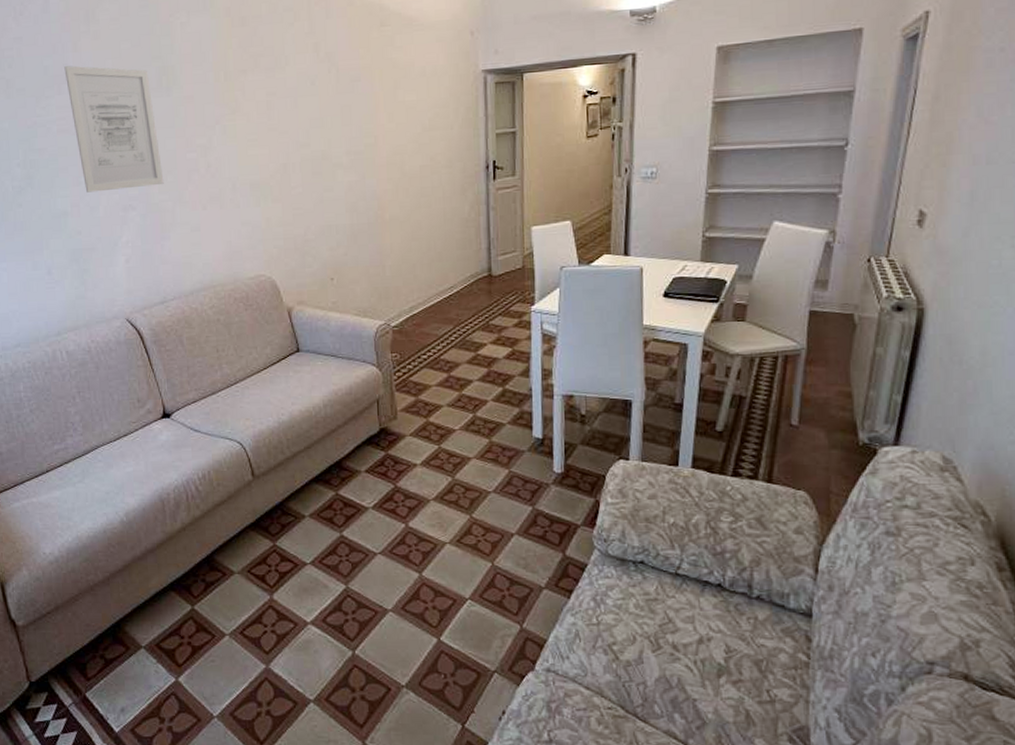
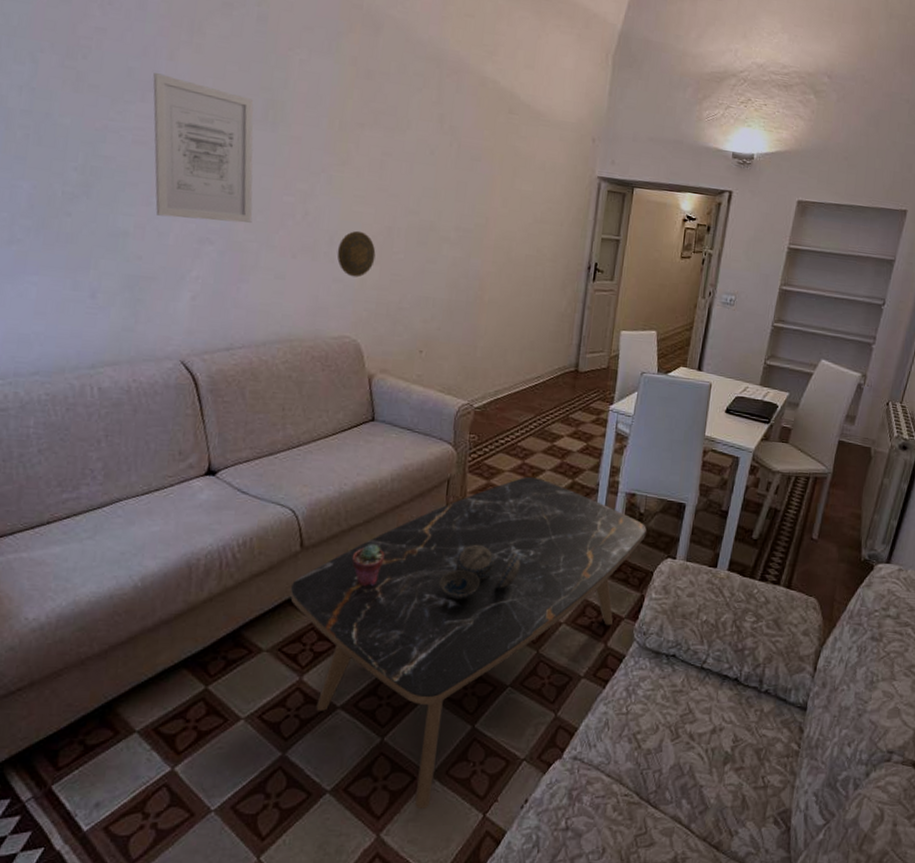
decorative plate: none [241,173,276,218] -> present [337,230,376,278]
coffee table: none [250,388,591,718] -> present [290,476,647,809]
potted succulent: none [299,468,329,509] -> present [351,544,385,587]
decorative bowl: none [384,461,462,516] -> present [439,544,521,599]

